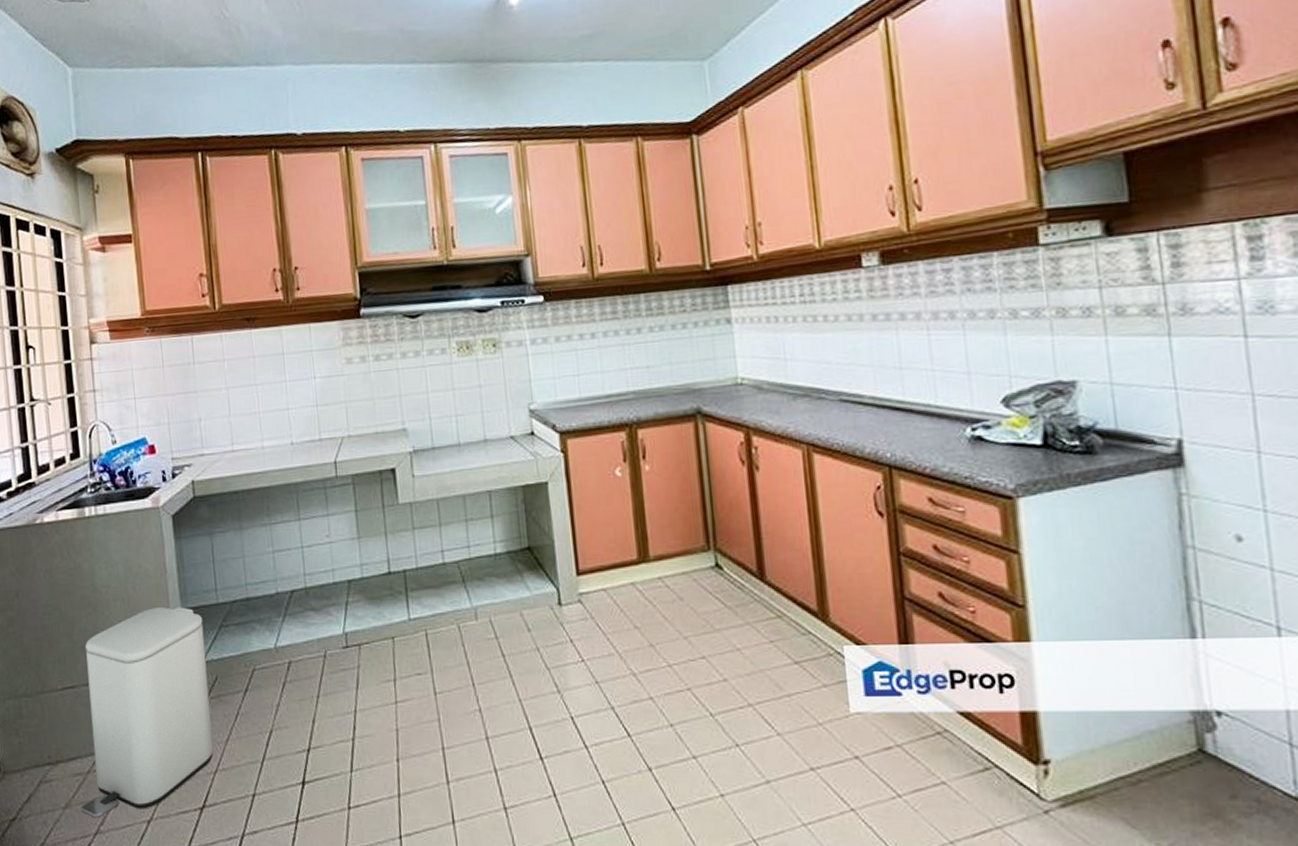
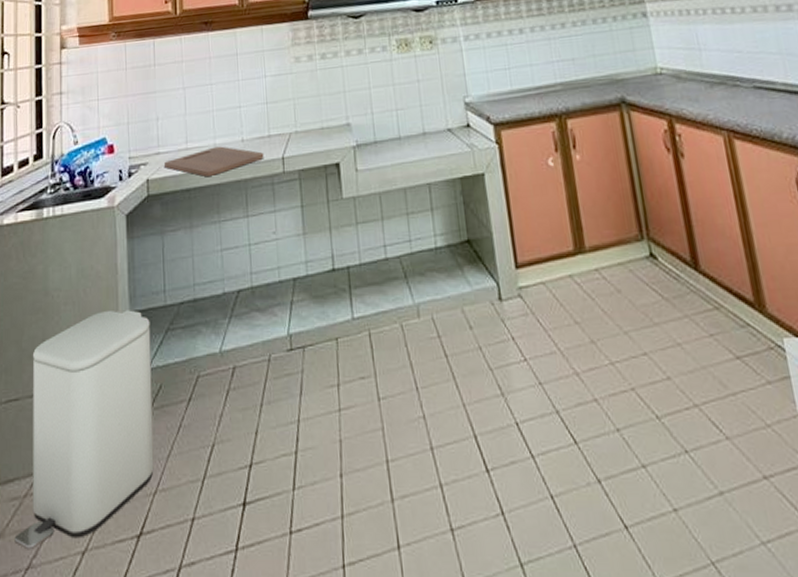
cutting board: none [210,449,315,480] -> present [165,146,264,177]

